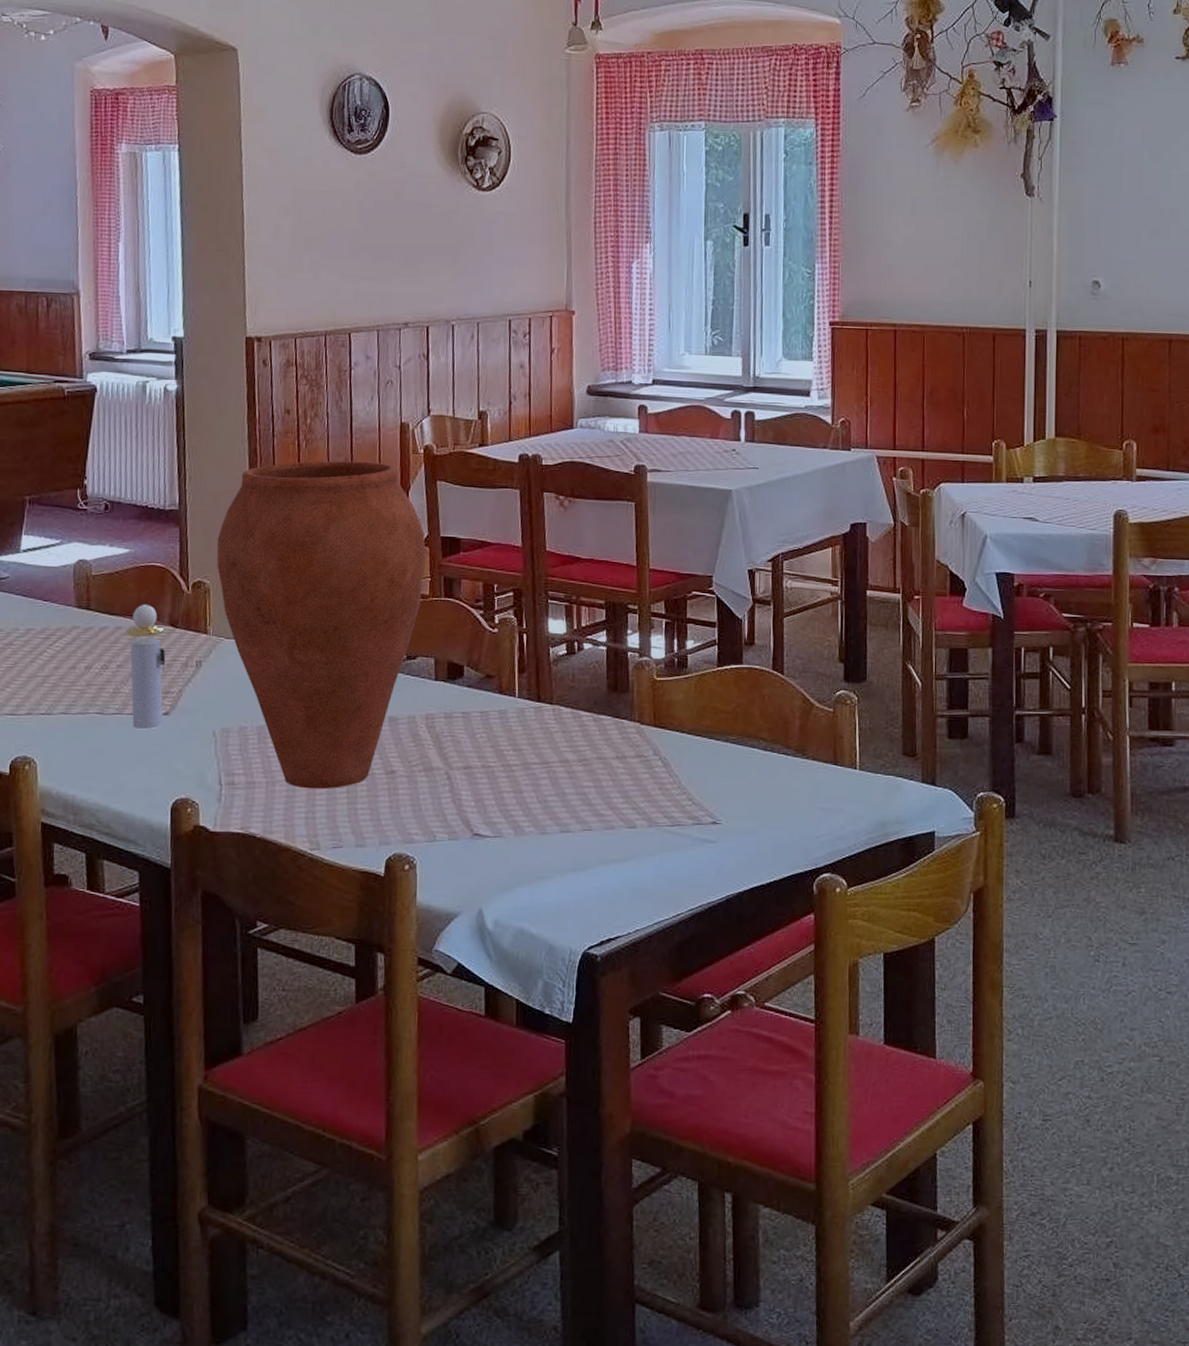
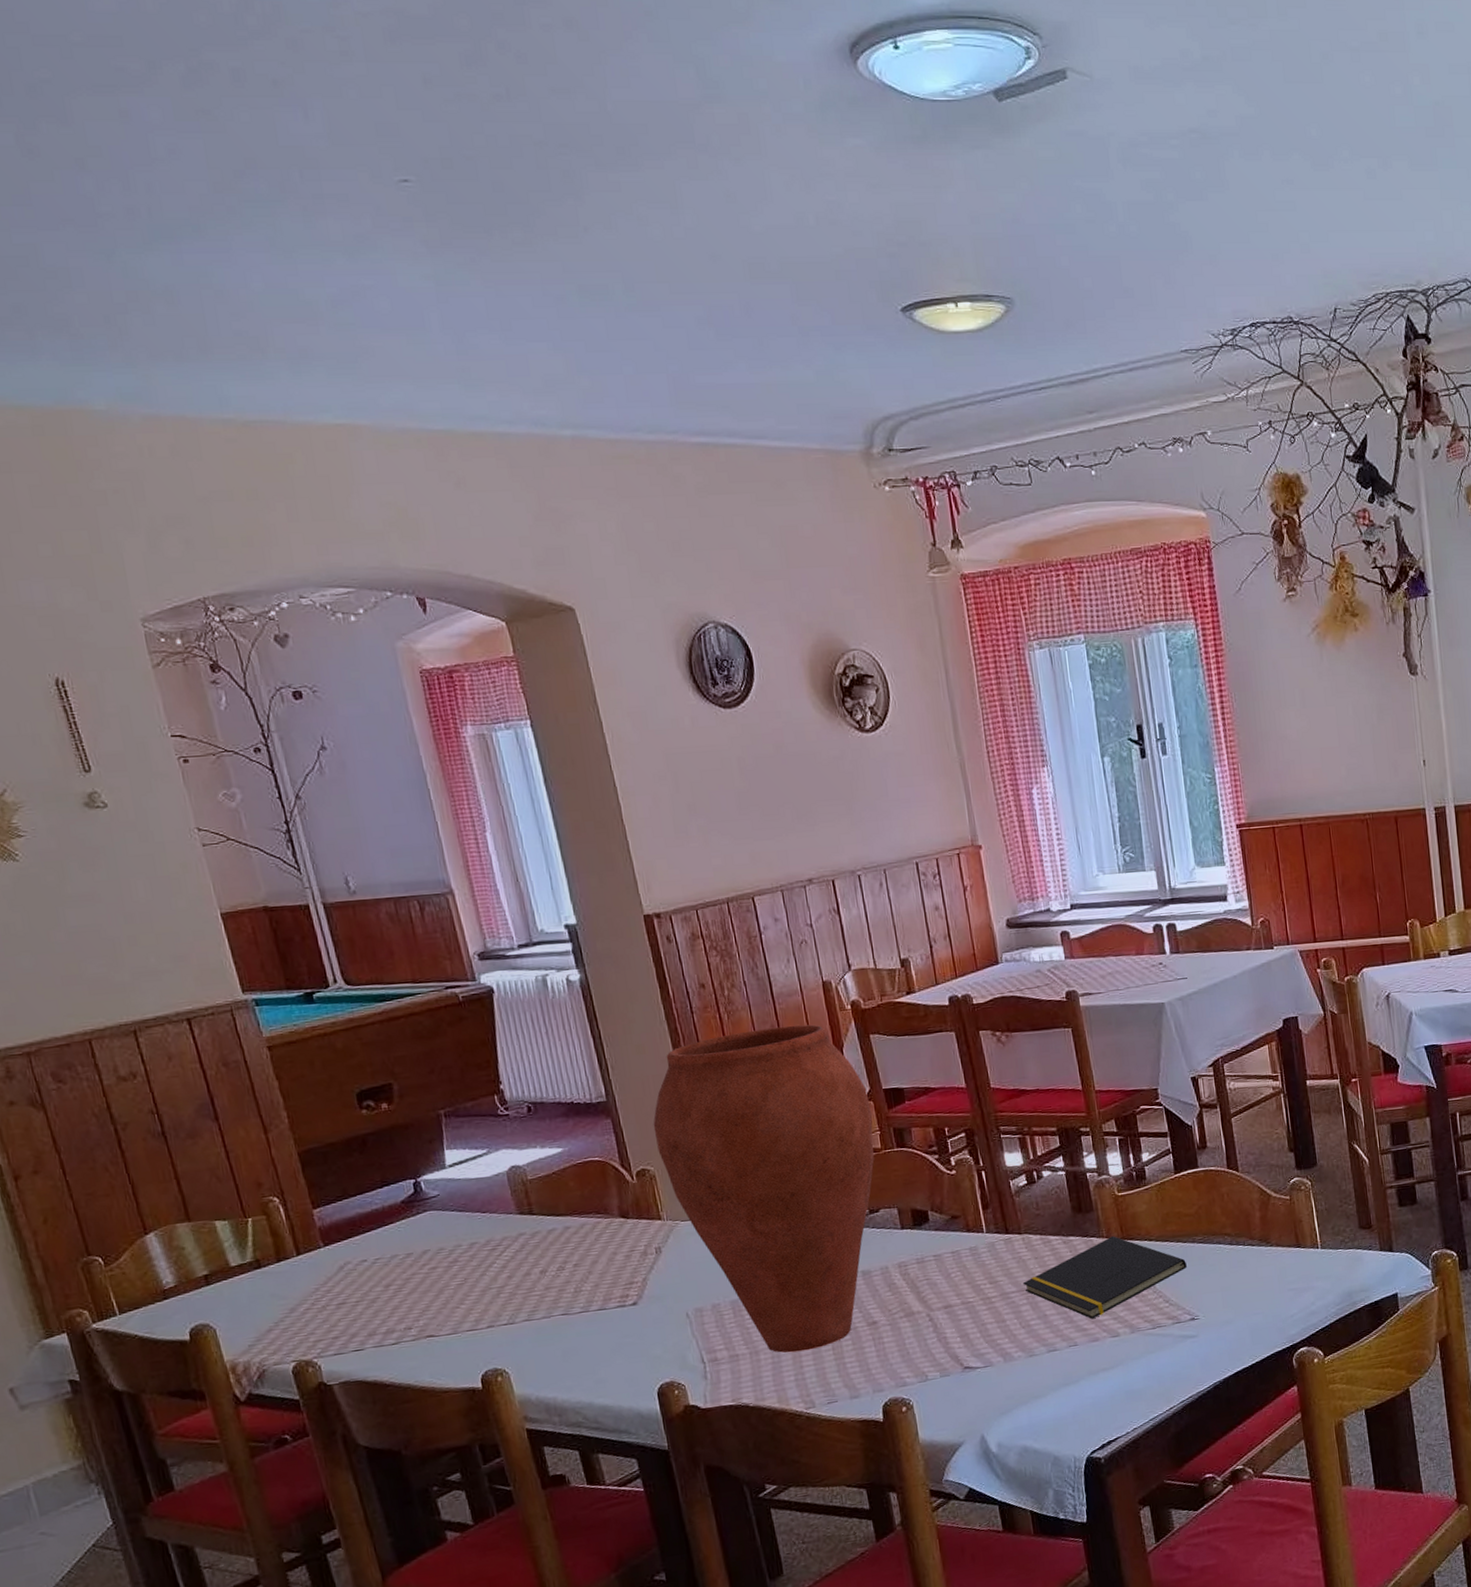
perfume bottle: present [126,604,166,729] -> none [576,1200,634,1323]
notepad: none [546,722,716,805] -> present [1022,1236,1187,1319]

